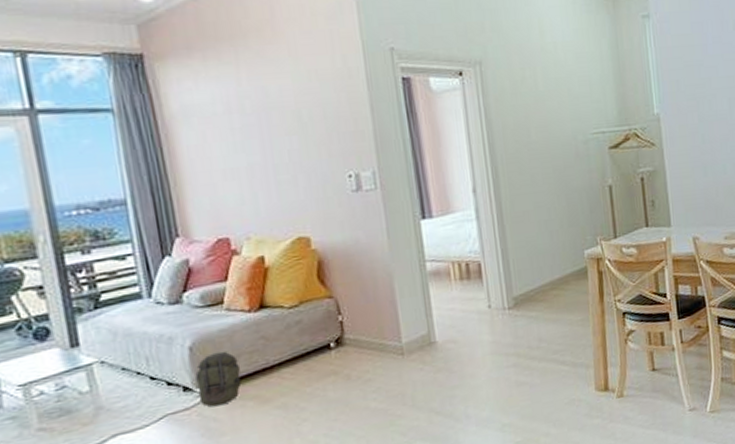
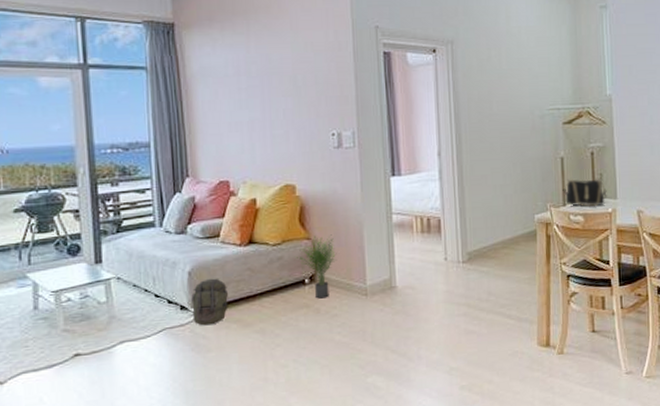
potted plant: none [319,292,365,364] -> present [297,235,336,299]
handbag: none [612,205,661,237] -> present [562,177,607,206]

